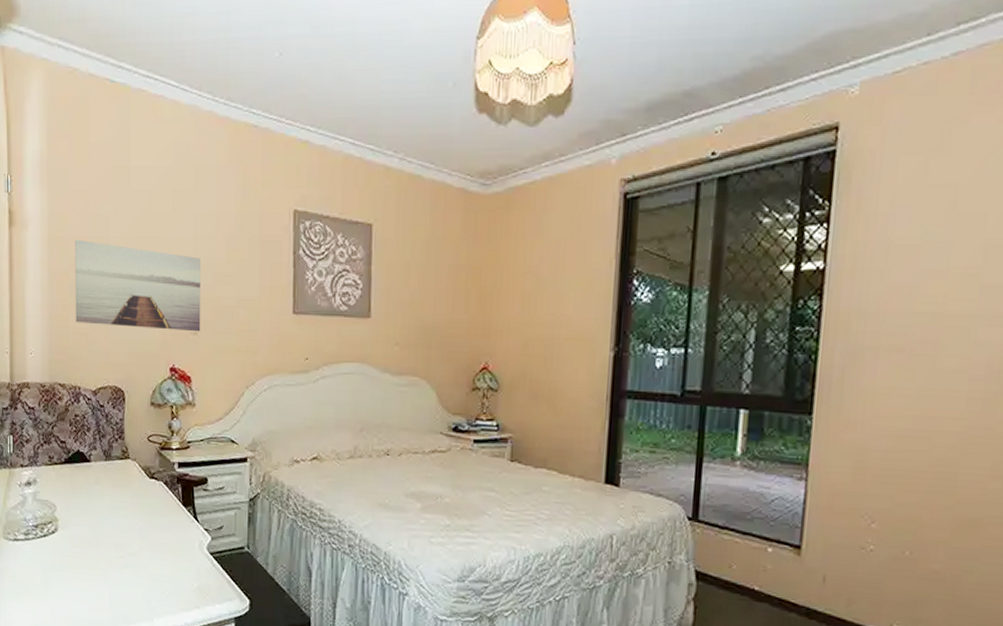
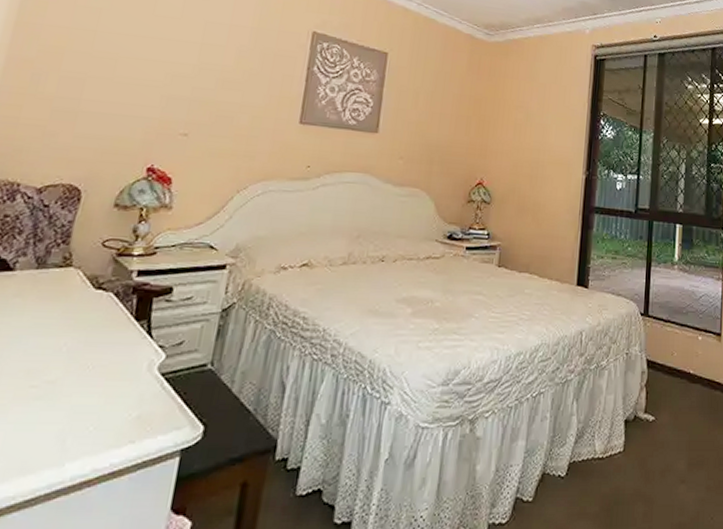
wall art: present [75,239,202,332] -> none [30,28,206,134]

